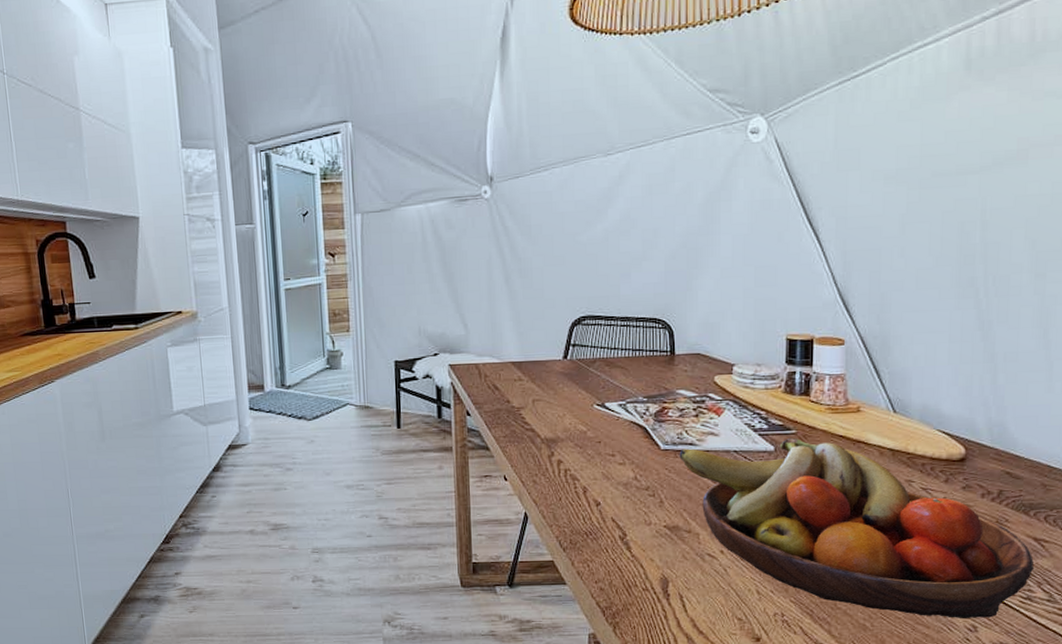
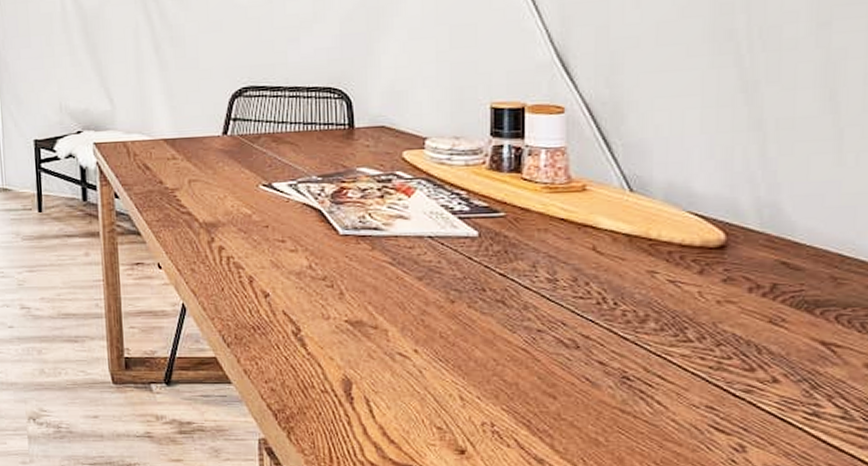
fruit bowl: present [679,437,1035,618] -> none [361,221,823,436]

